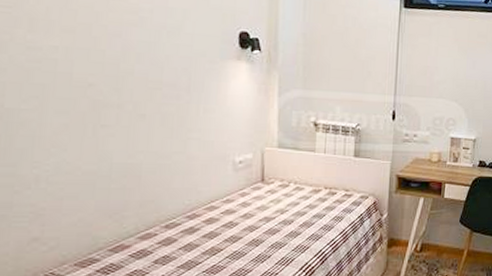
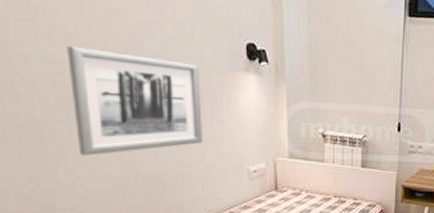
wall art: none [46,33,189,147] -> present [67,46,202,156]

